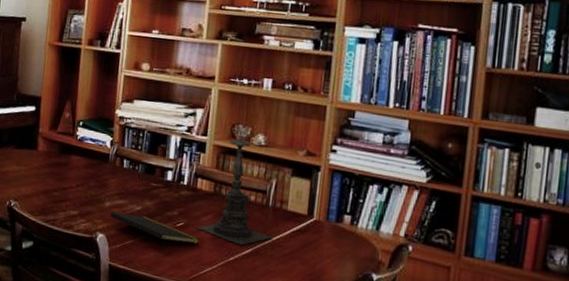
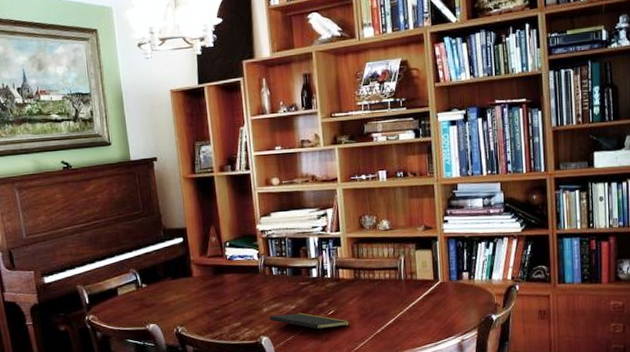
candle holder: present [196,126,272,246] -> none [345,217,408,318]

